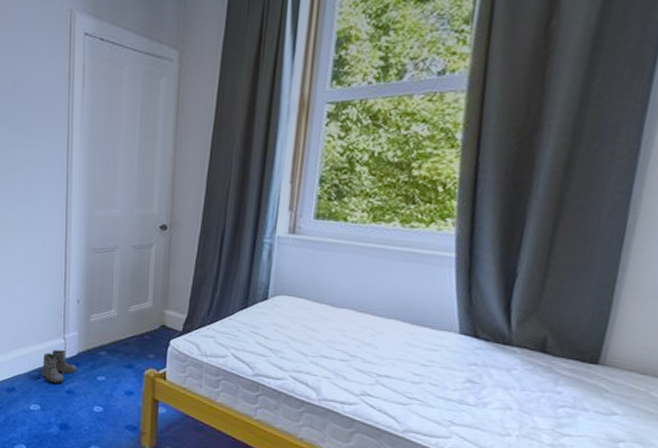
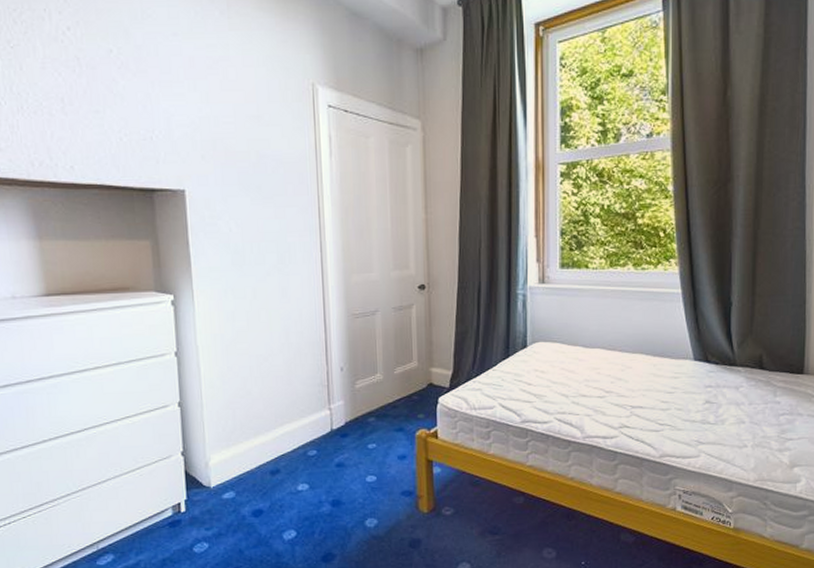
boots: present [41,349,78,384] -> none [307,421,346,458]

